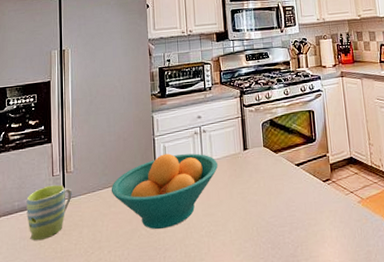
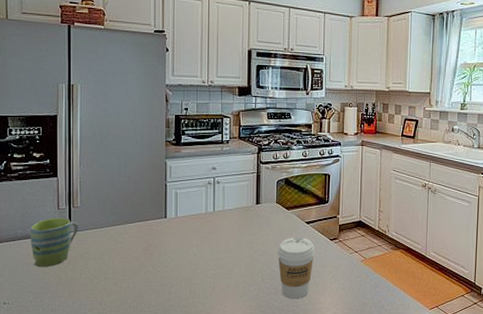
fruit bowl: present [111,153,218,230] -> none [119,199,229,268]
coffee cup: none [270,181,309,254] -> present [277,237,315,299]

